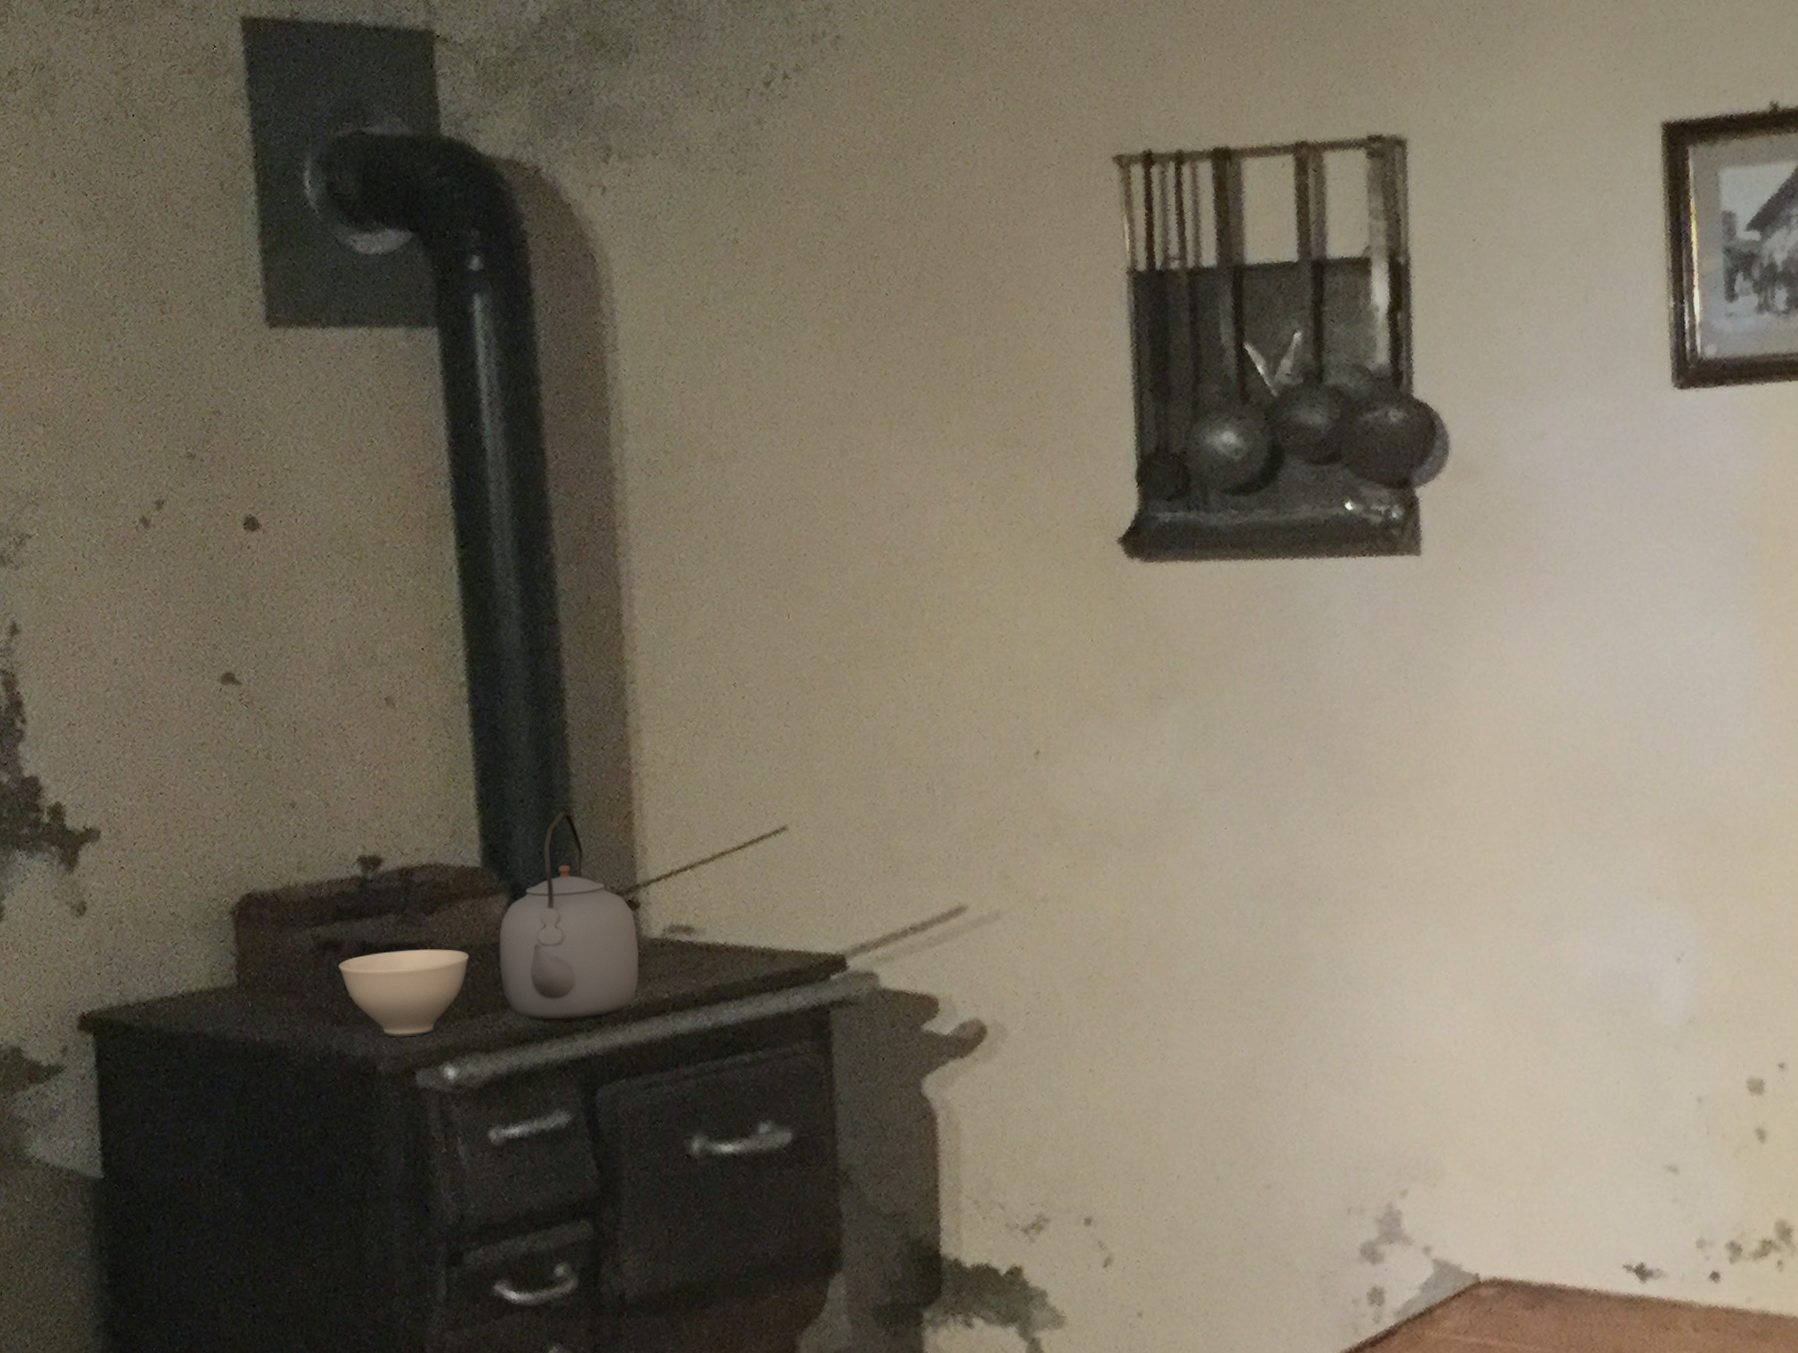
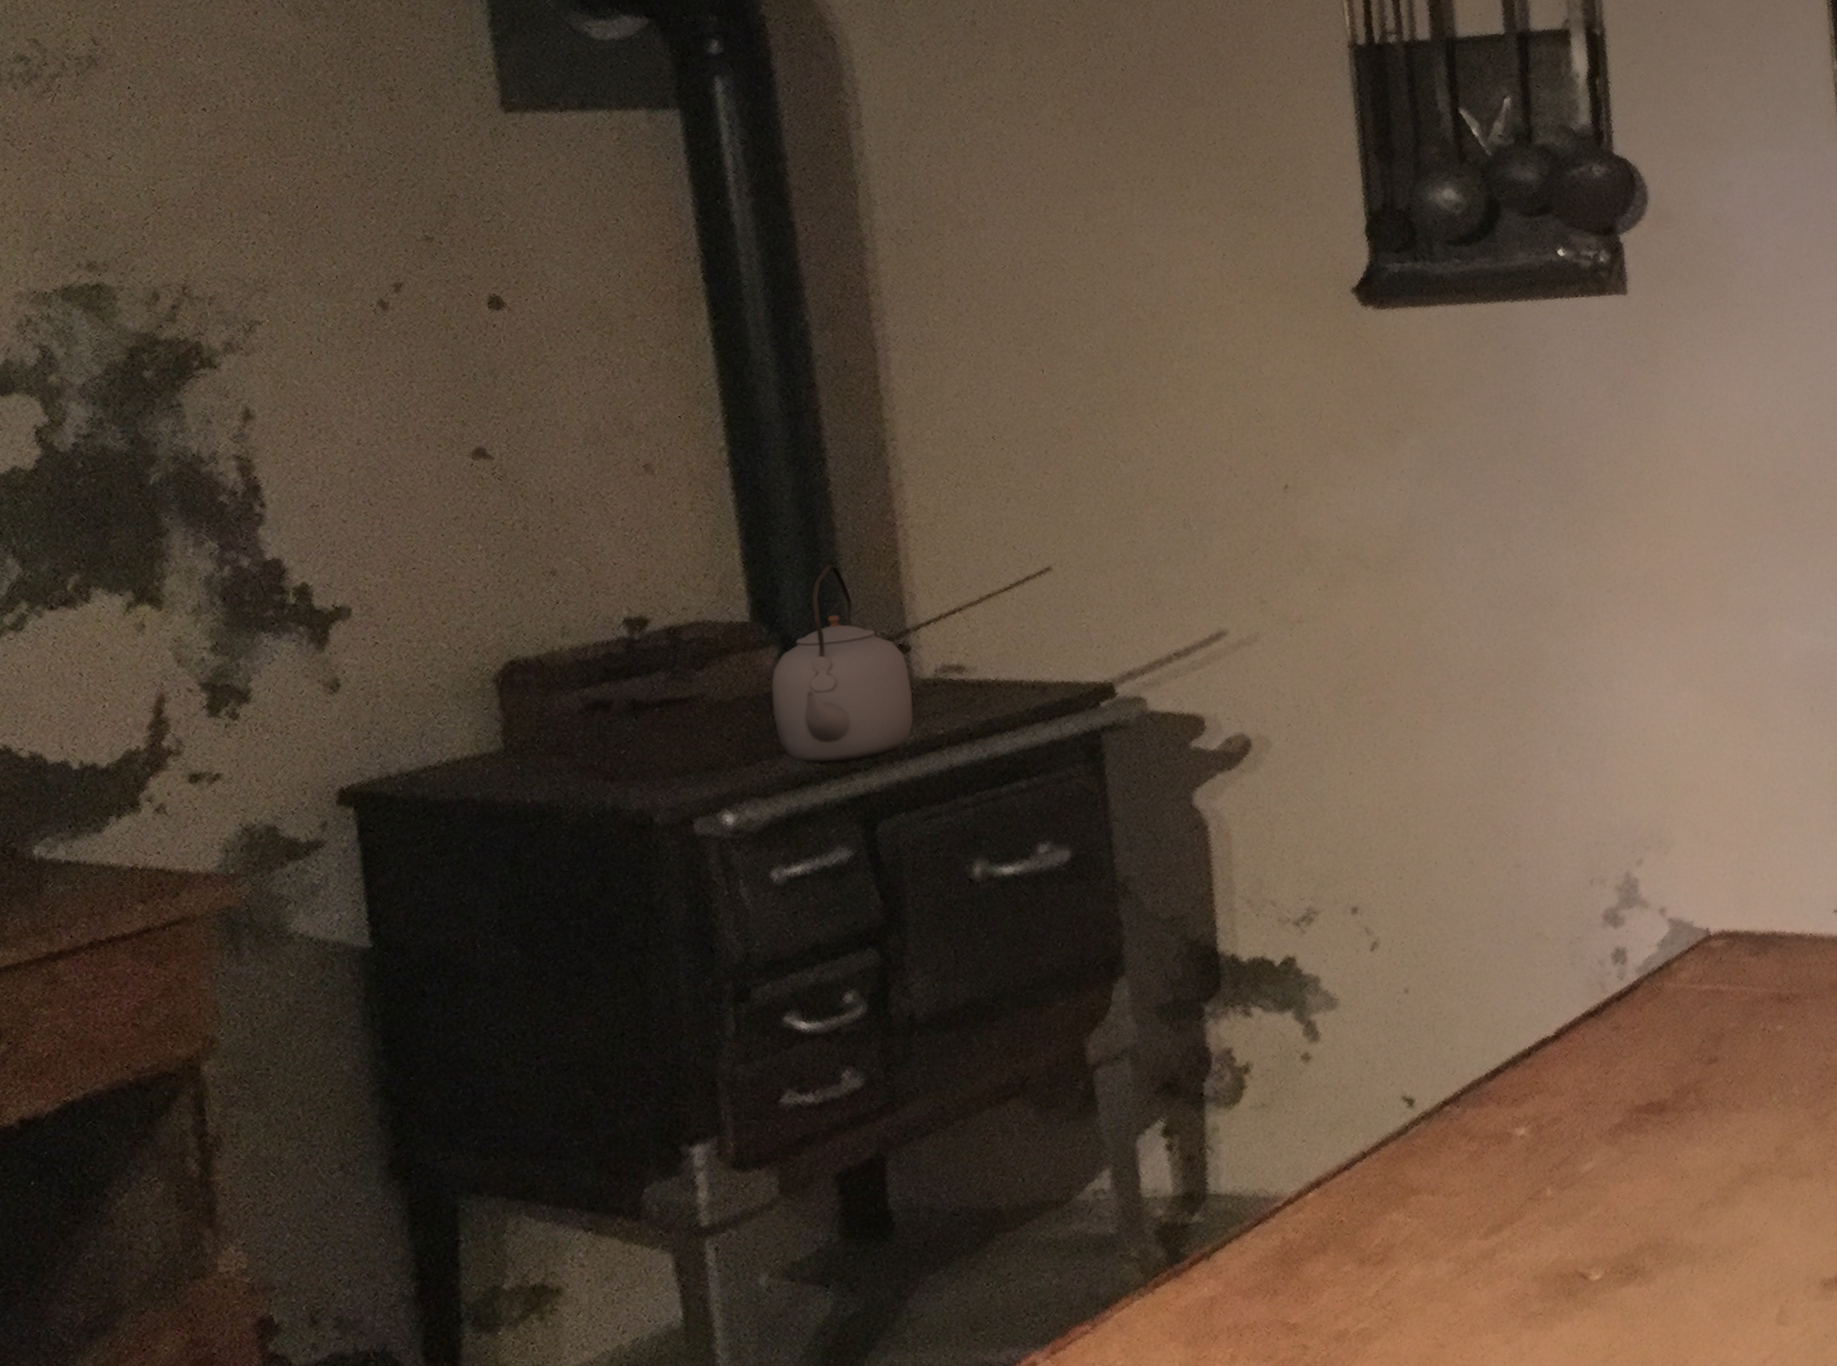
bowl: present [339,949,469,1038] -> none [609,701,743,789]

